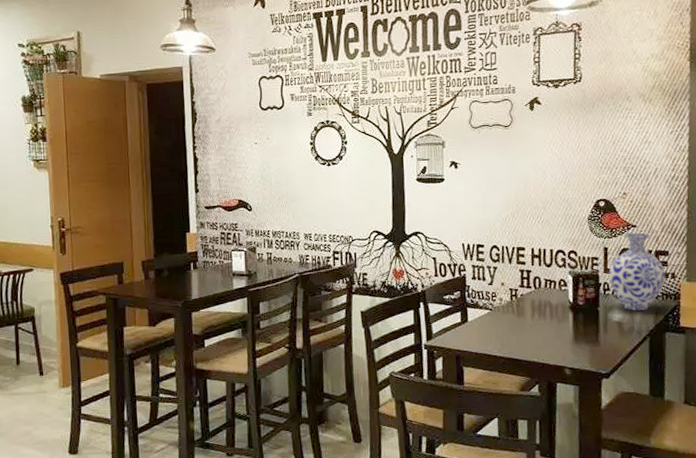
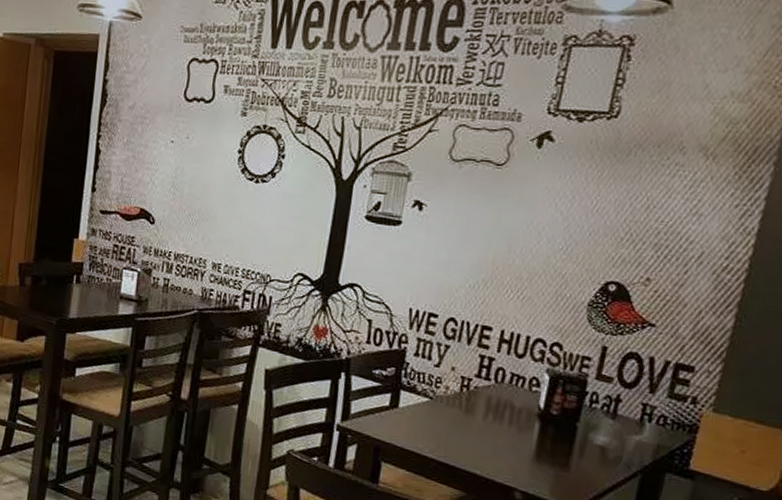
vase: present [608,232,666,311] -> none [600,331,684,440]

